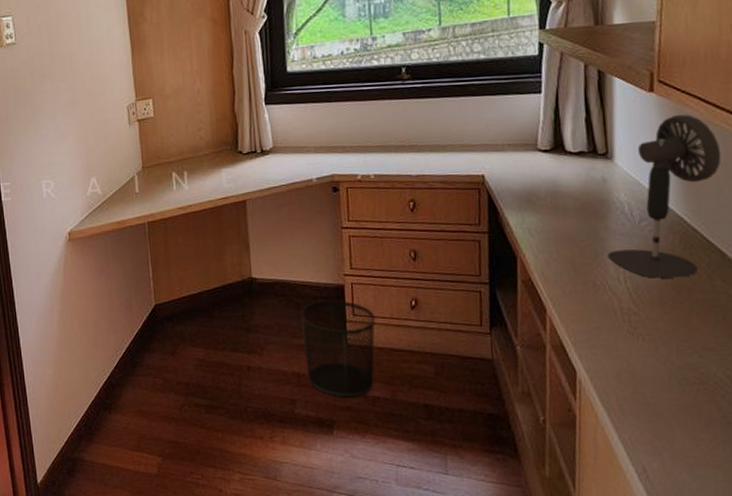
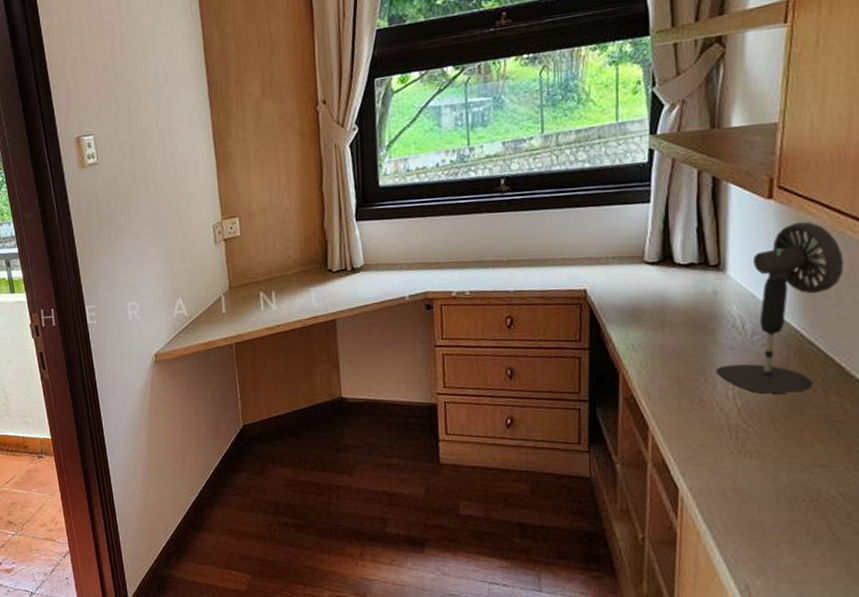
waste bin: present [300,300,376,398] -> none [391,419,470,516]

